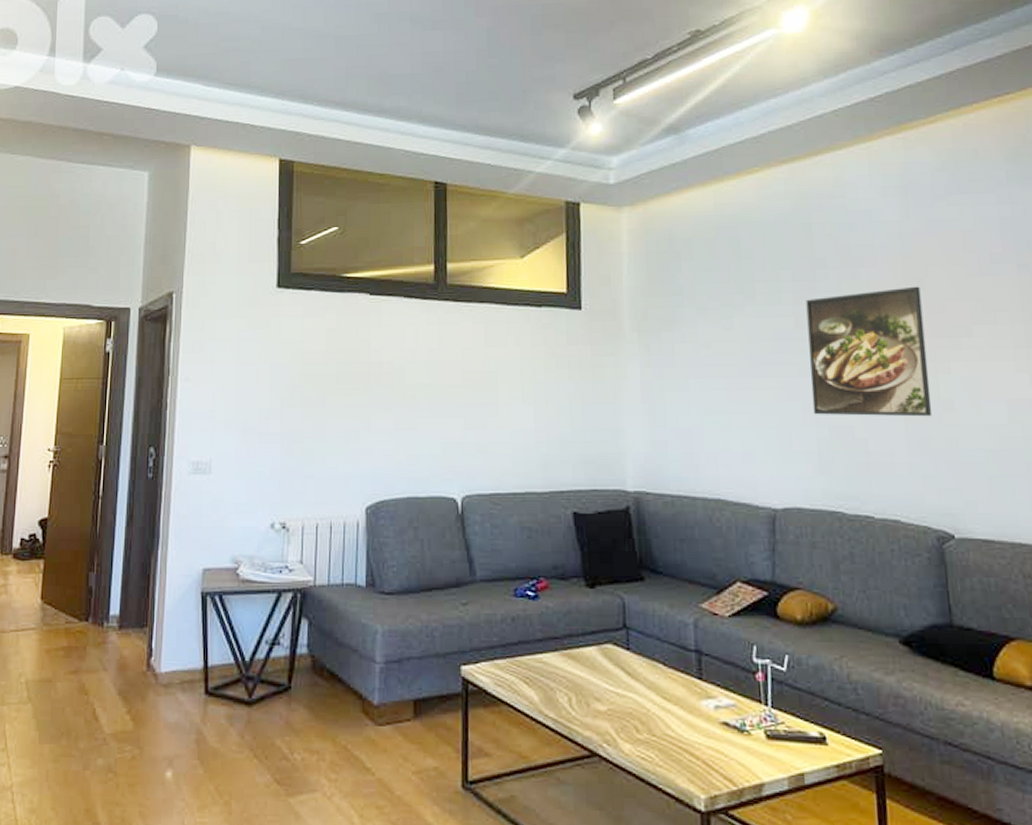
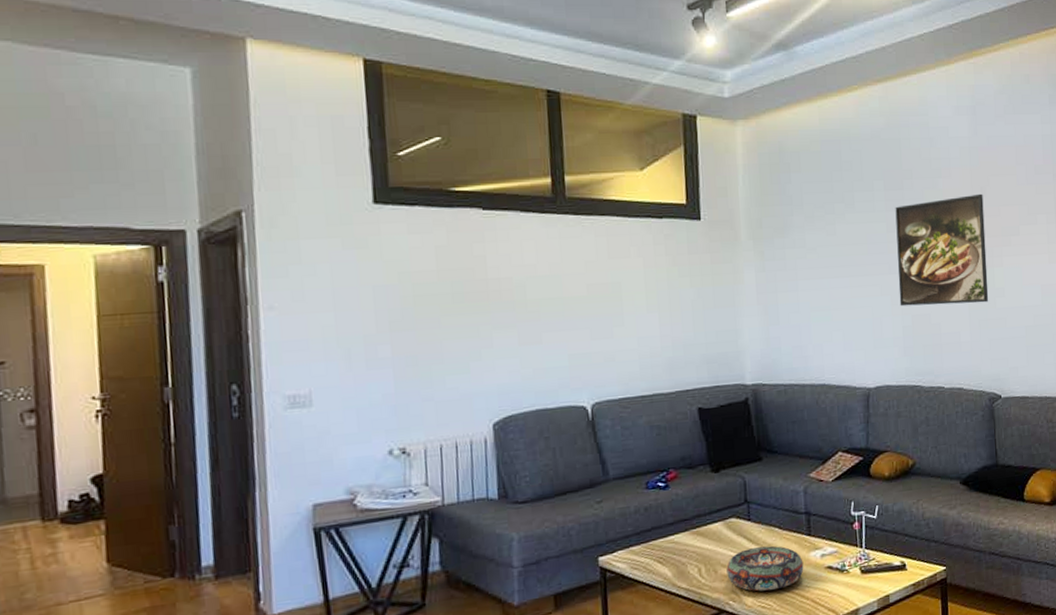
decorative bowl: none [600,684,693,740] -> present [726,545,804,592]

